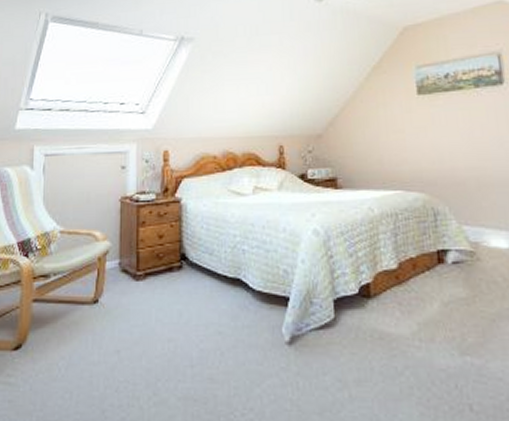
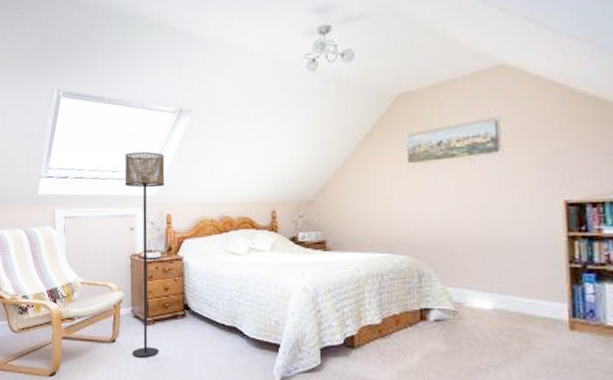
floor lamp: none [117,81,163,320] -> present [124,151,165,358]

